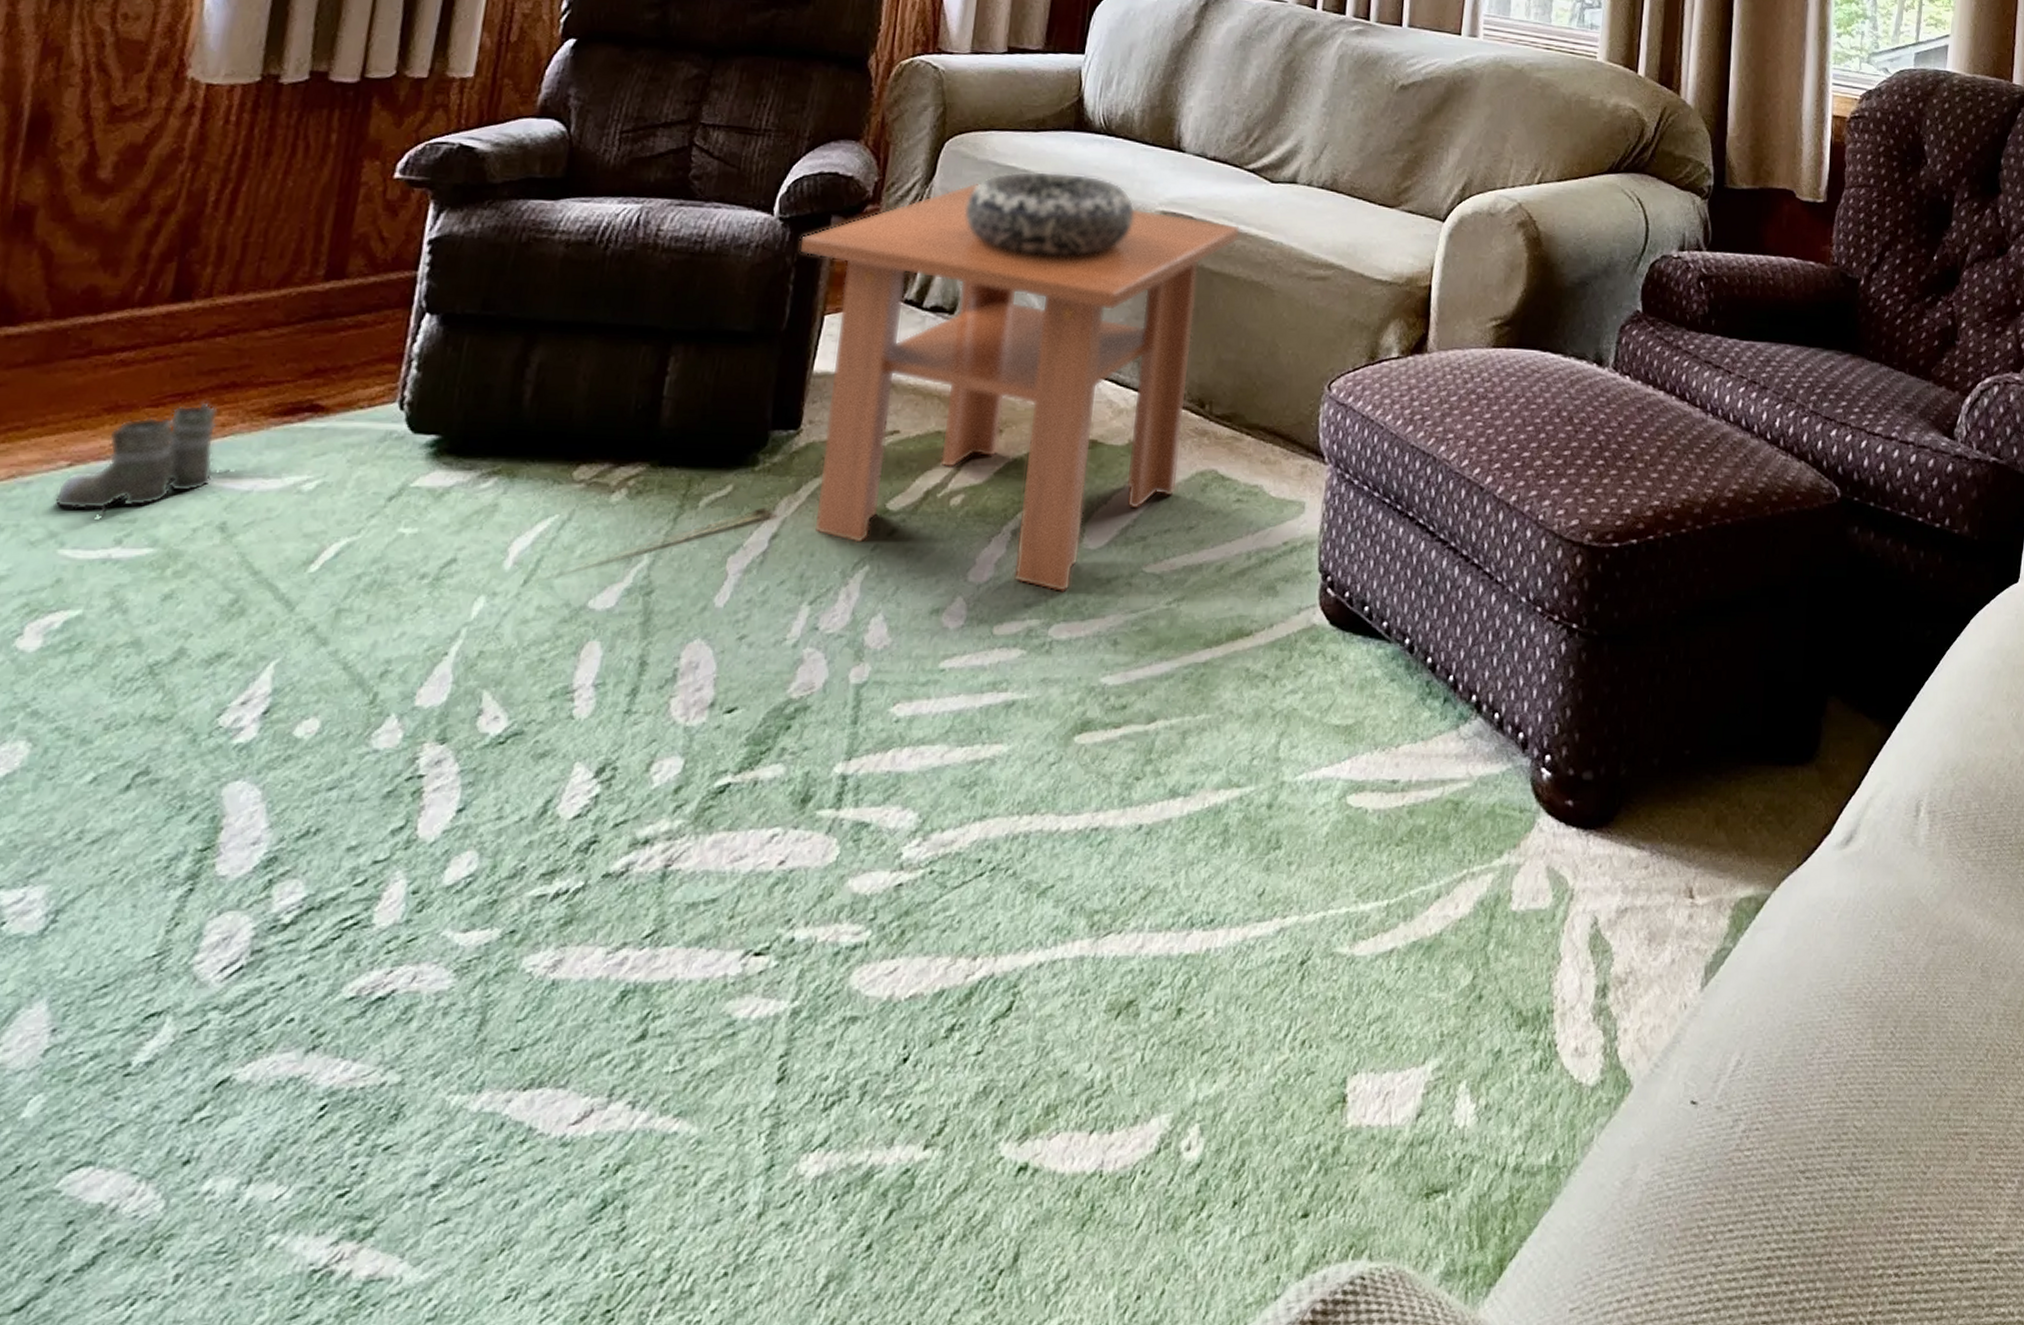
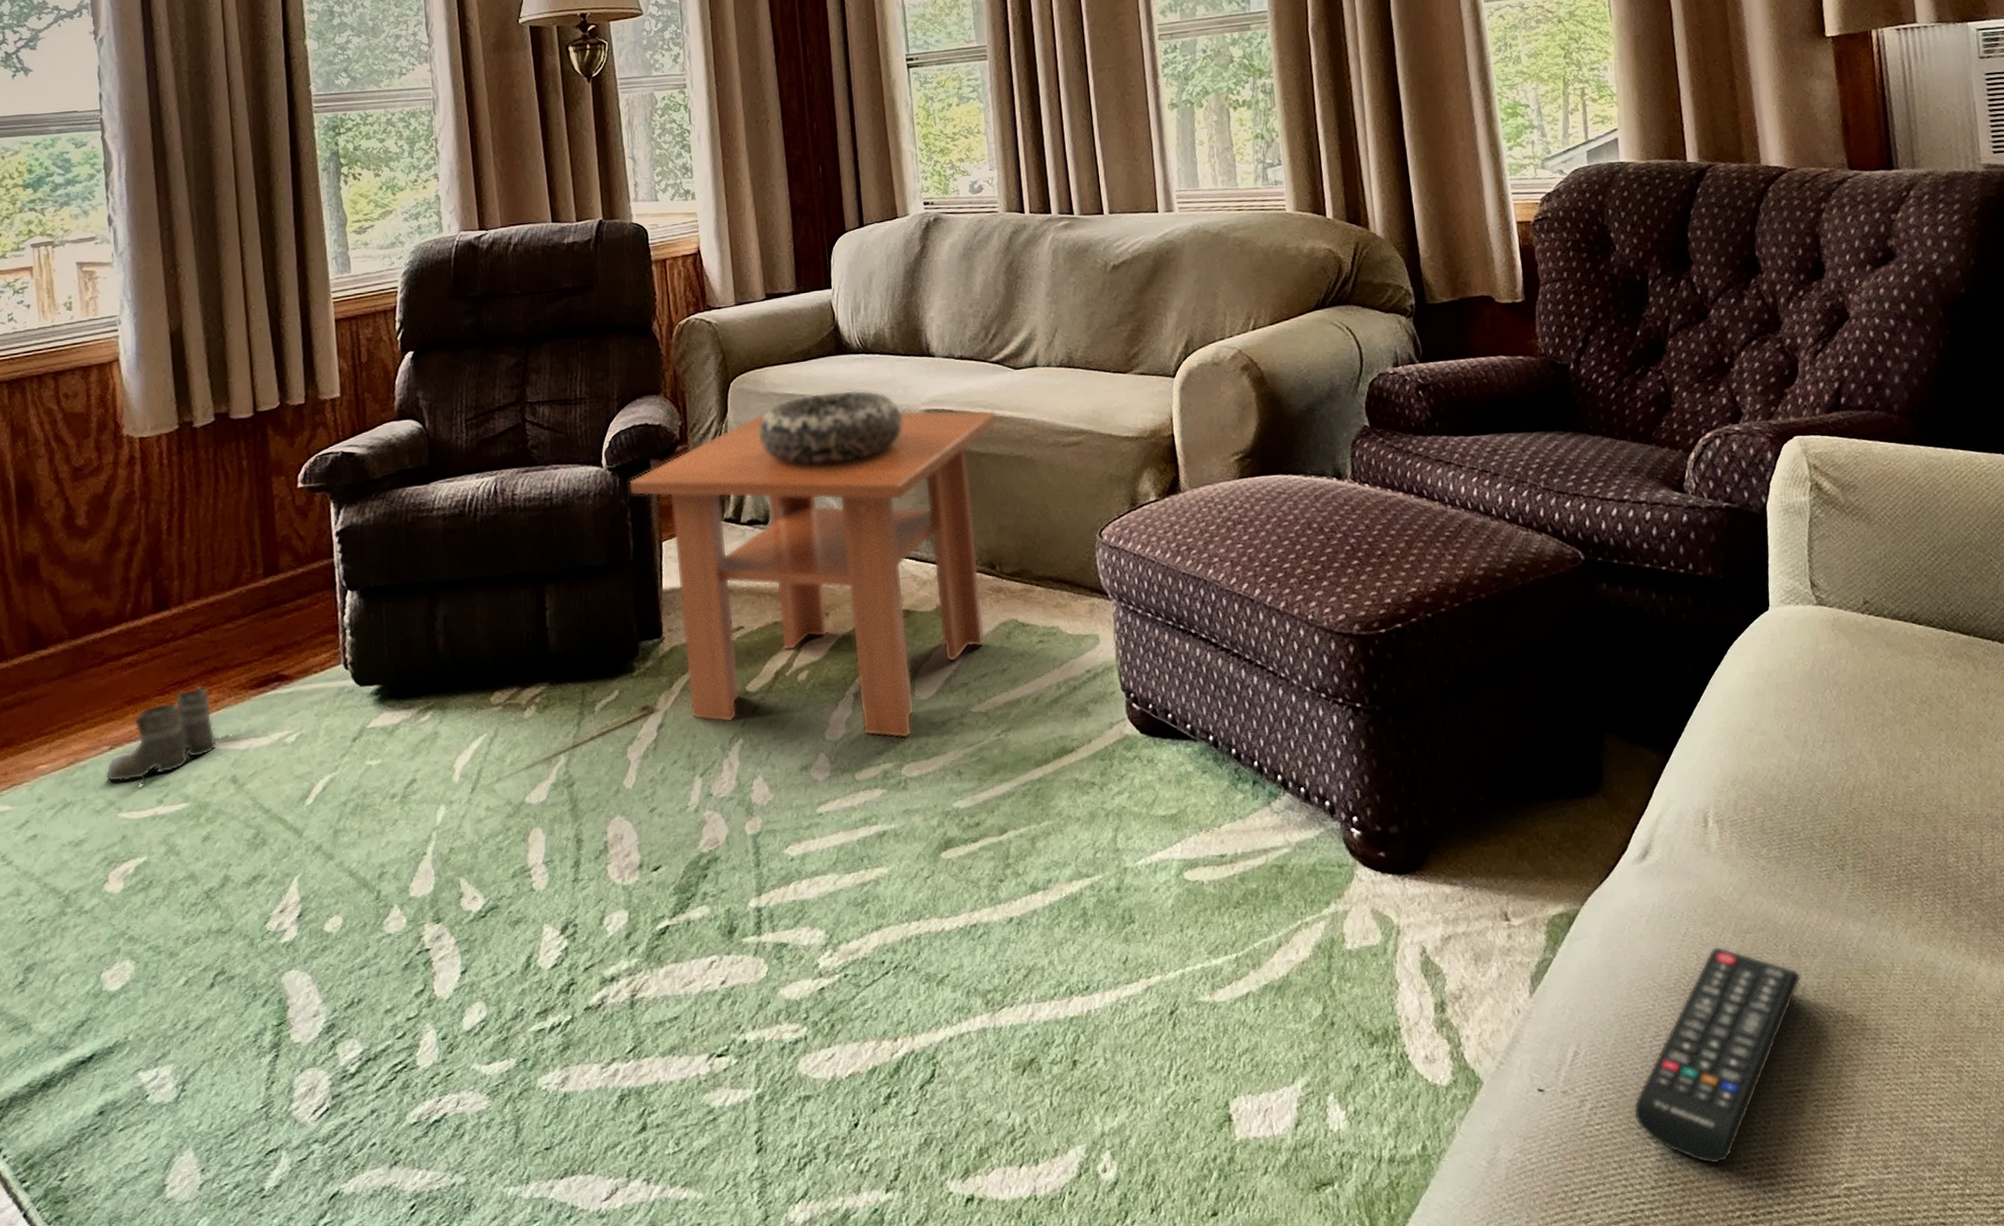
remote control: none [1788,956,1989,1210] -> present [1633,946,1802,1164]

